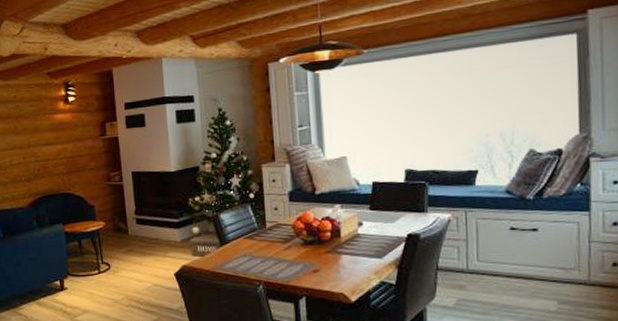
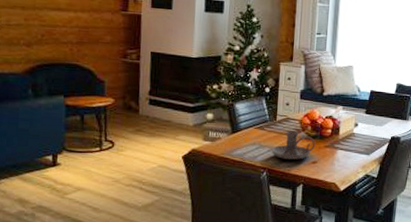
candle holder: none [264,237,314,270] -> present [271,130,316,160]

